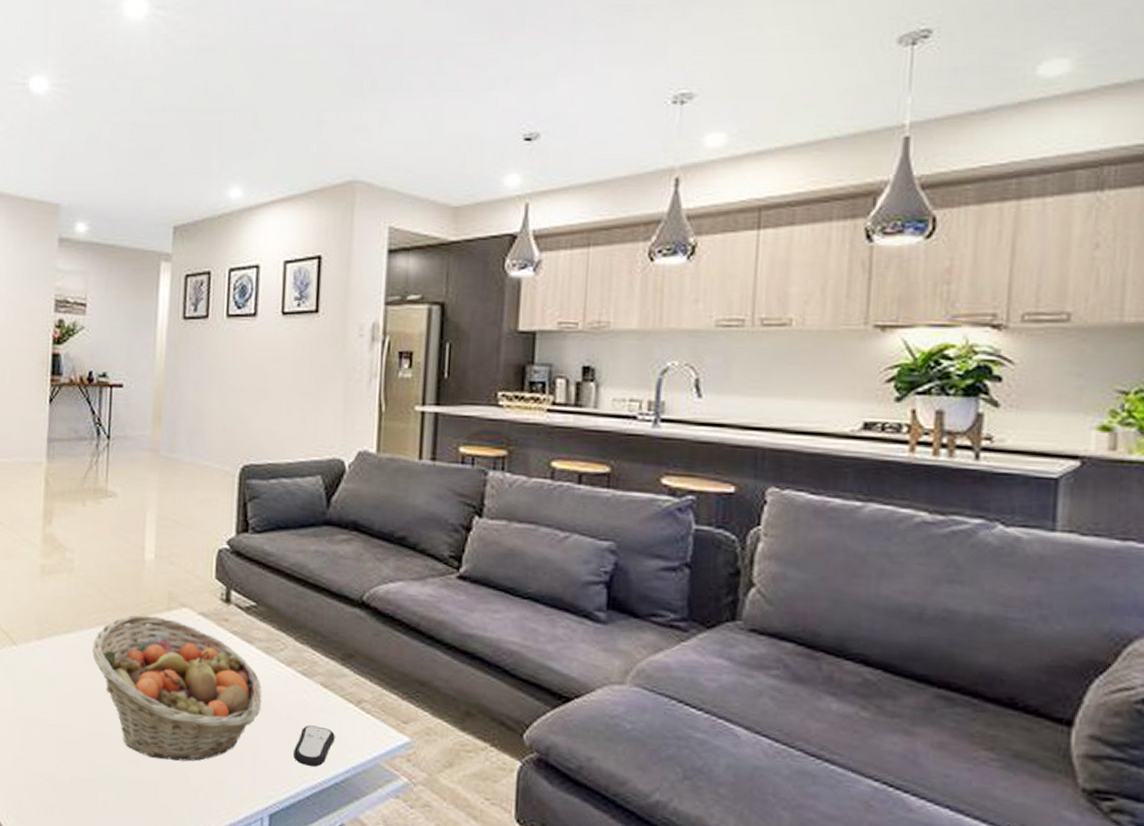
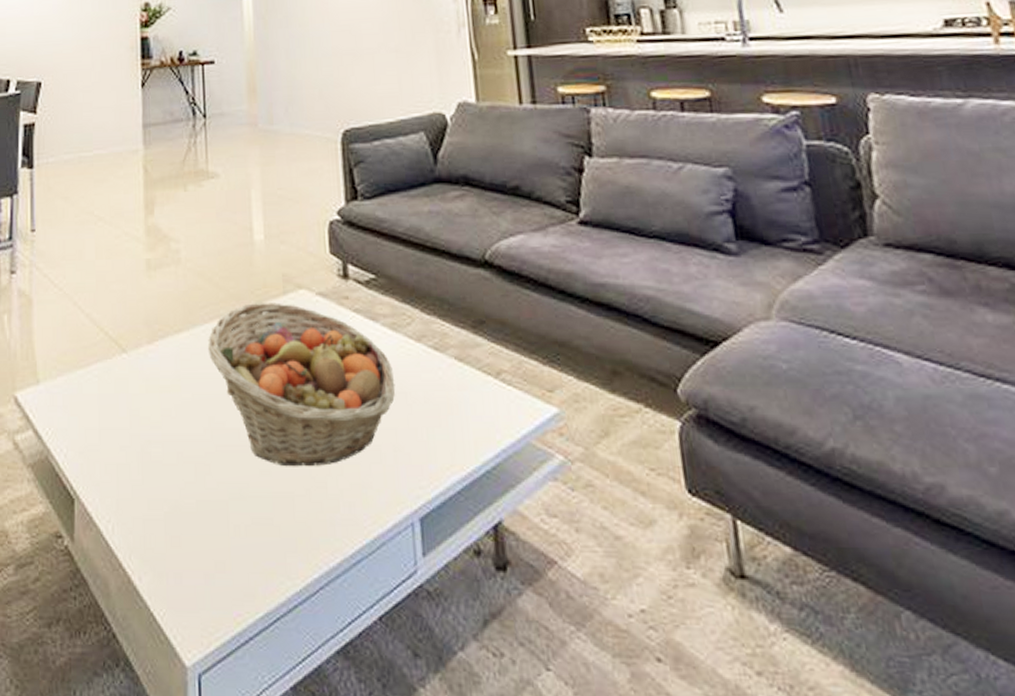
remote control: present [293,725,335,767] -> none [436,406,479,456]

